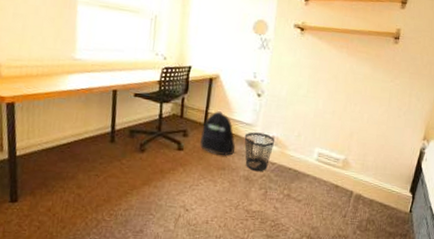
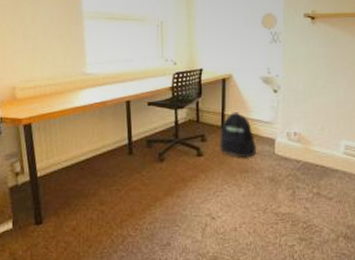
wastebasket: present [244,132,275,172] -> none [265,130,298,172]

